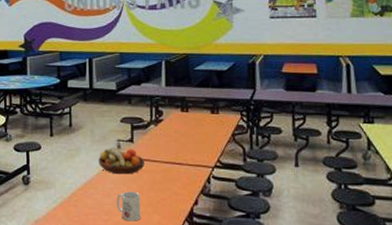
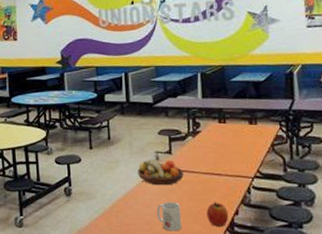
apple: none [166,192,188,217] -> present [206,202,229,227]

